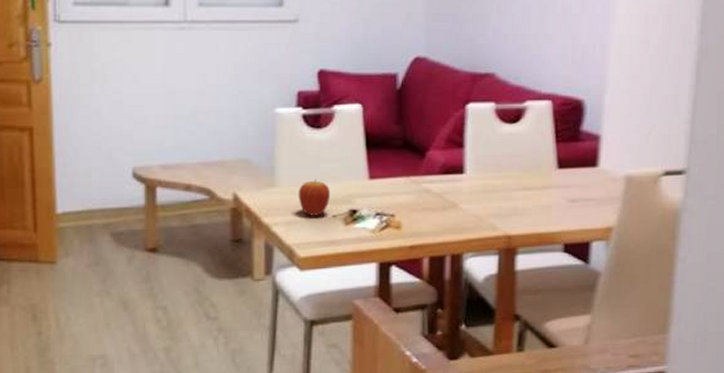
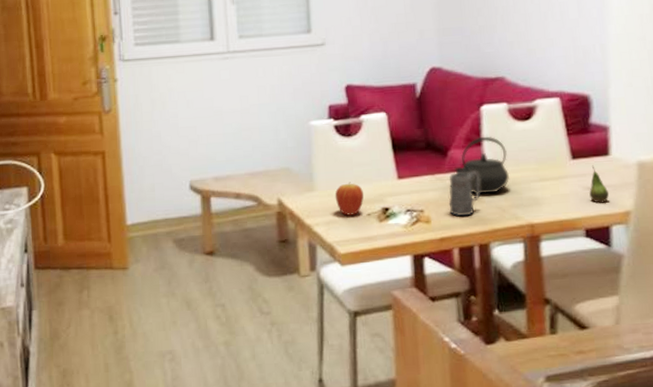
mug: none [422,174,459,224] -> present [448,171,480,216]
kettle: none [431,137,490,201] -> present [453,136,509,194]
fruit: none [572,176,592,217] -> present [589,165,609,203]

